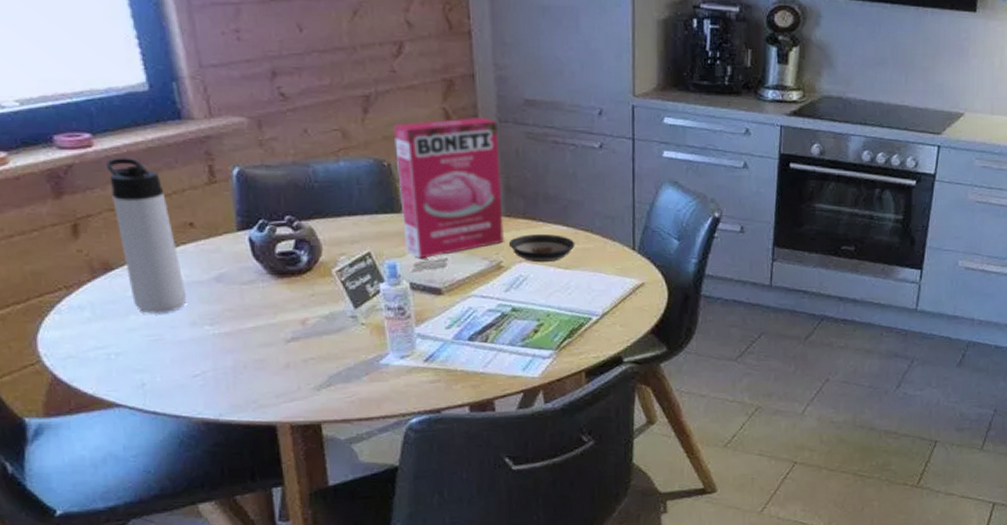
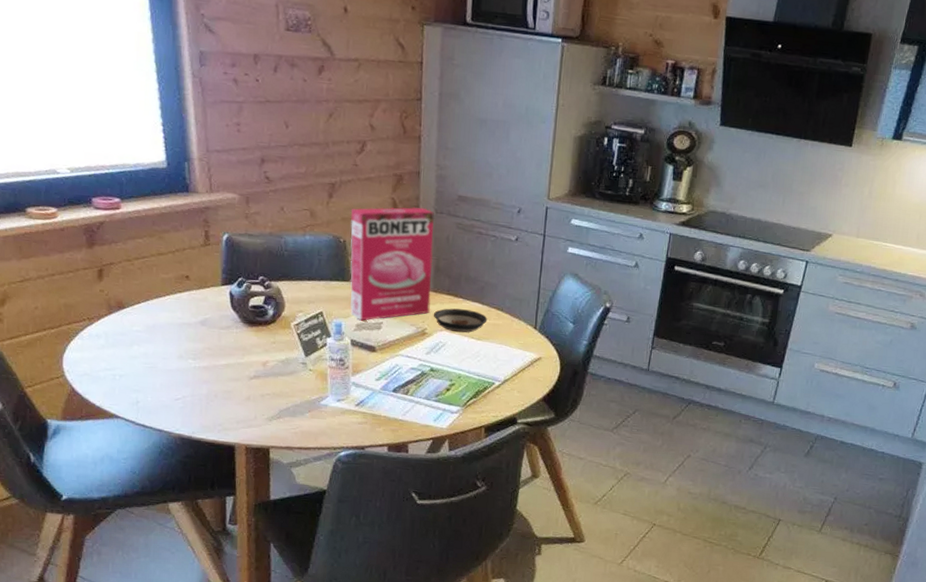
thermos bottle: present [106,158,187,314] -> none [129,219,178,347]

